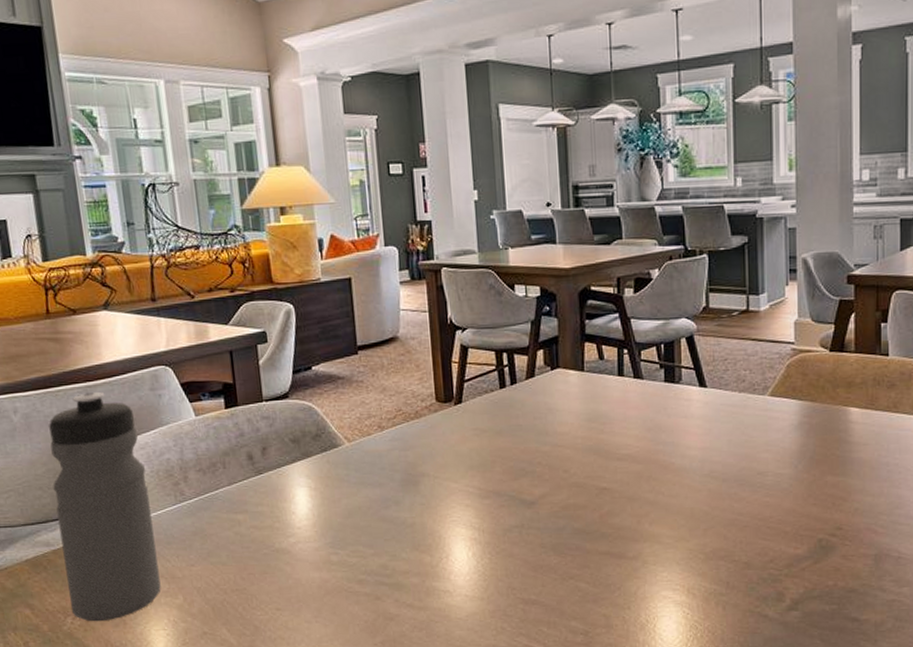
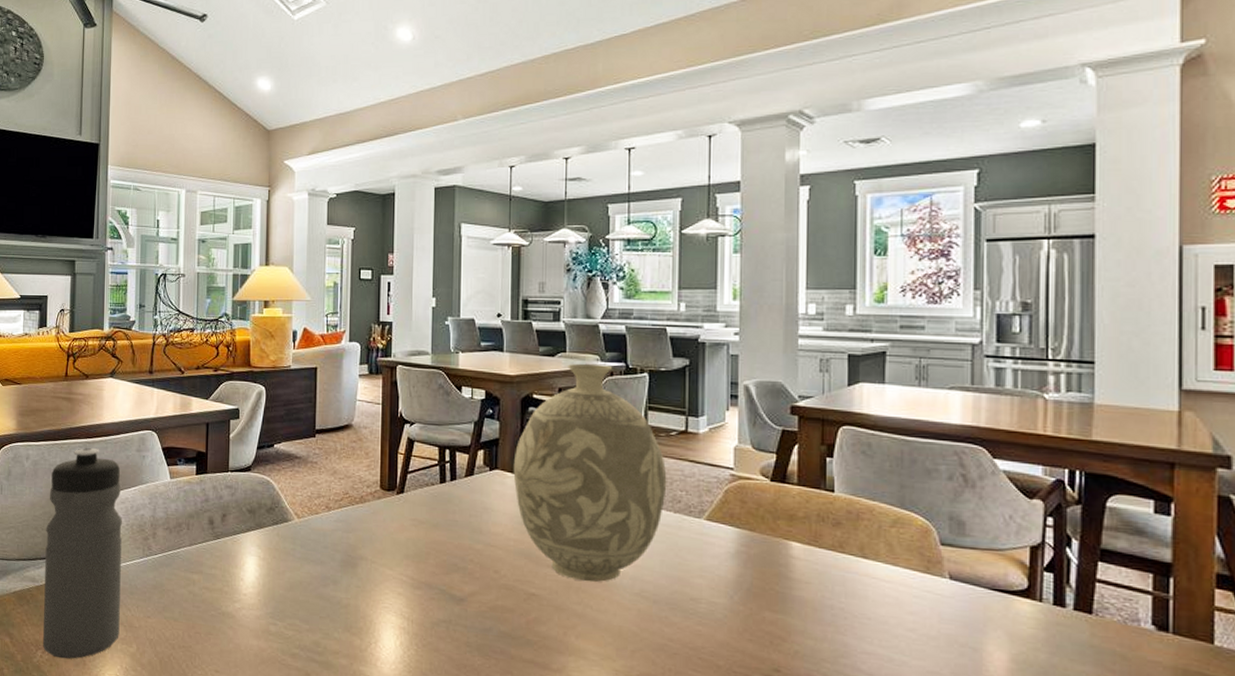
decorative vase: none [575,248,731,470] -> present [513,363,667,582]

